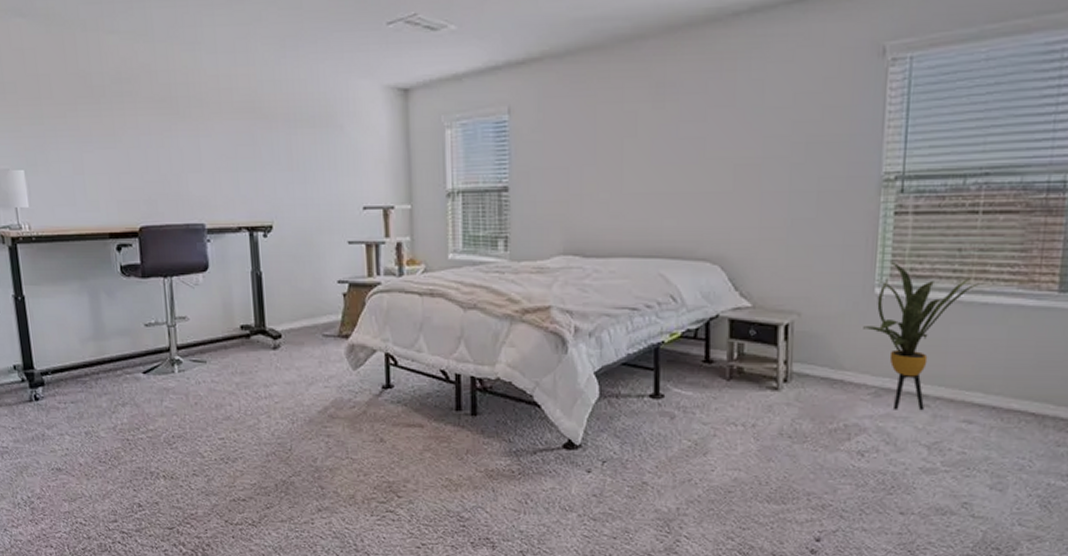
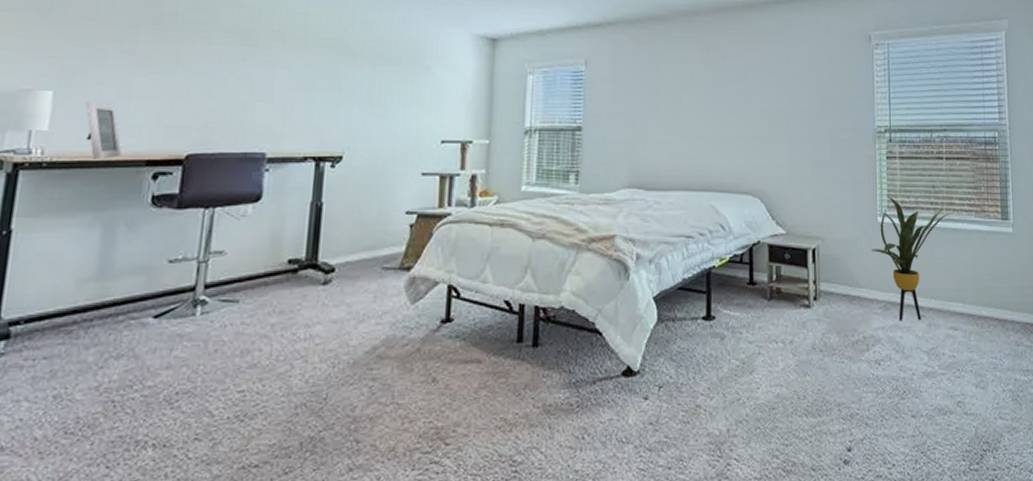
picture frame: none [51,179,89,233] -> present [85,102,122,159]

